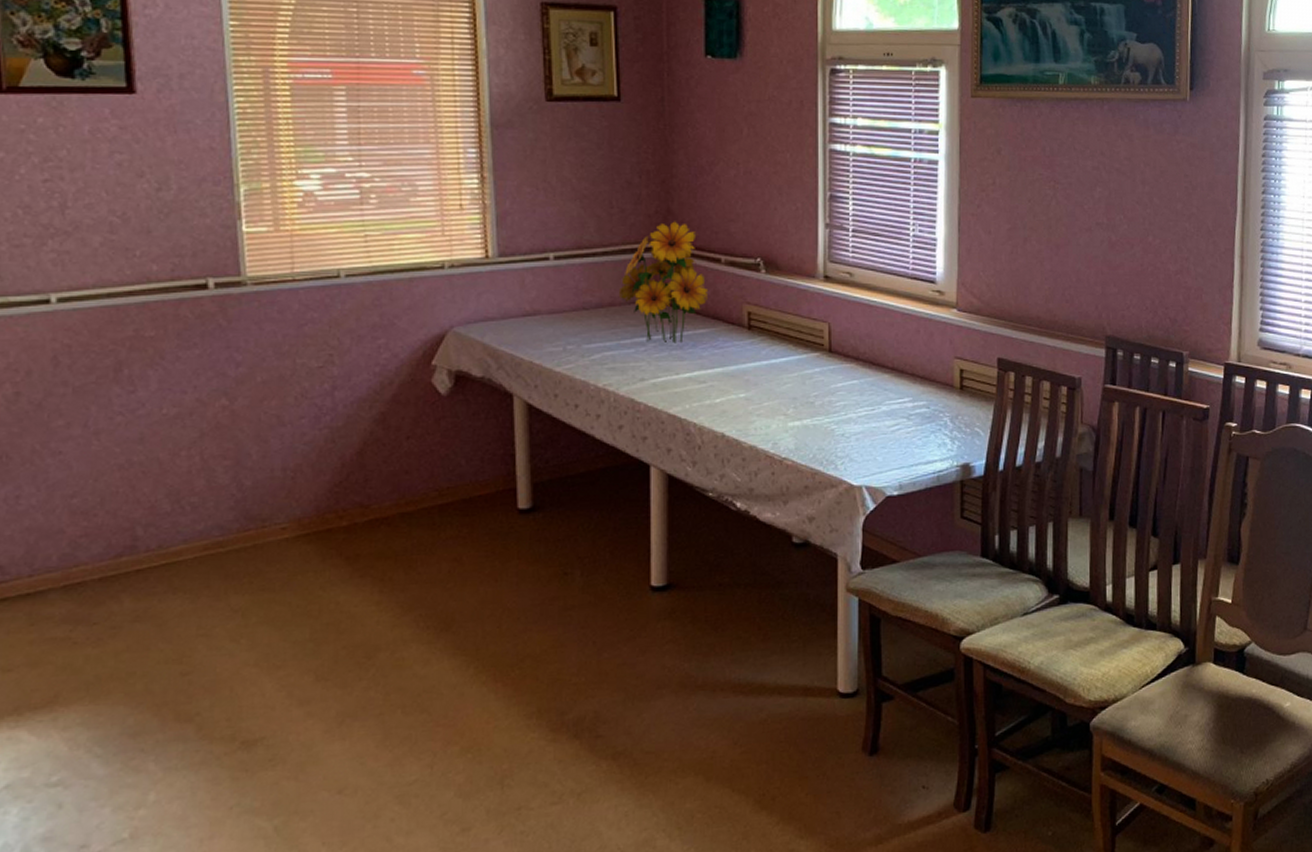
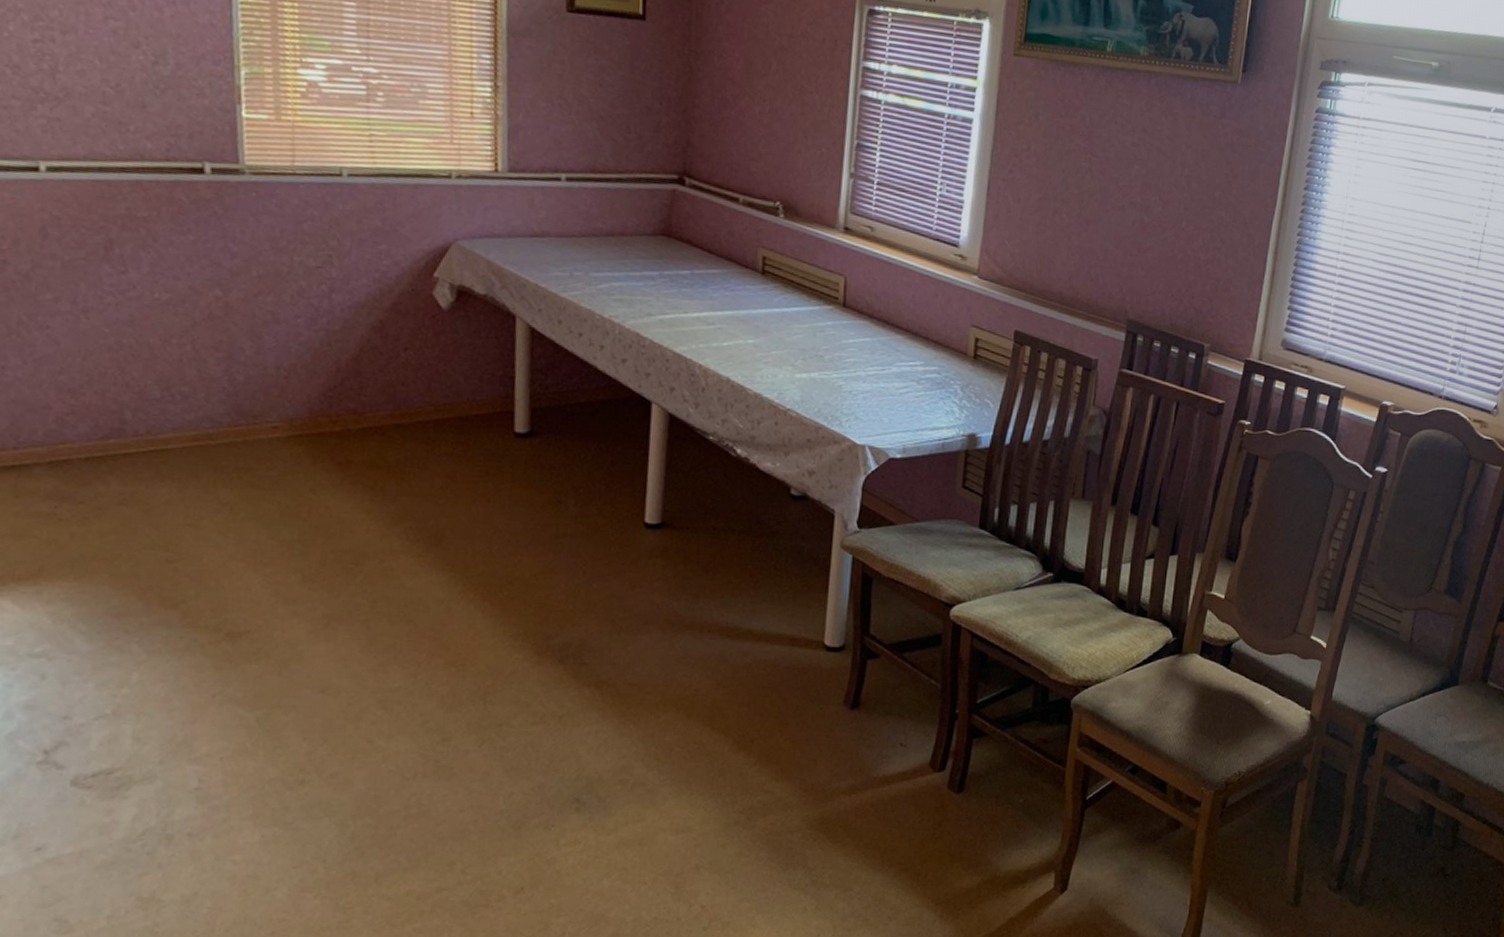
flower bouquet: present [618,221,709,344] -> none [630,154,724,281]

